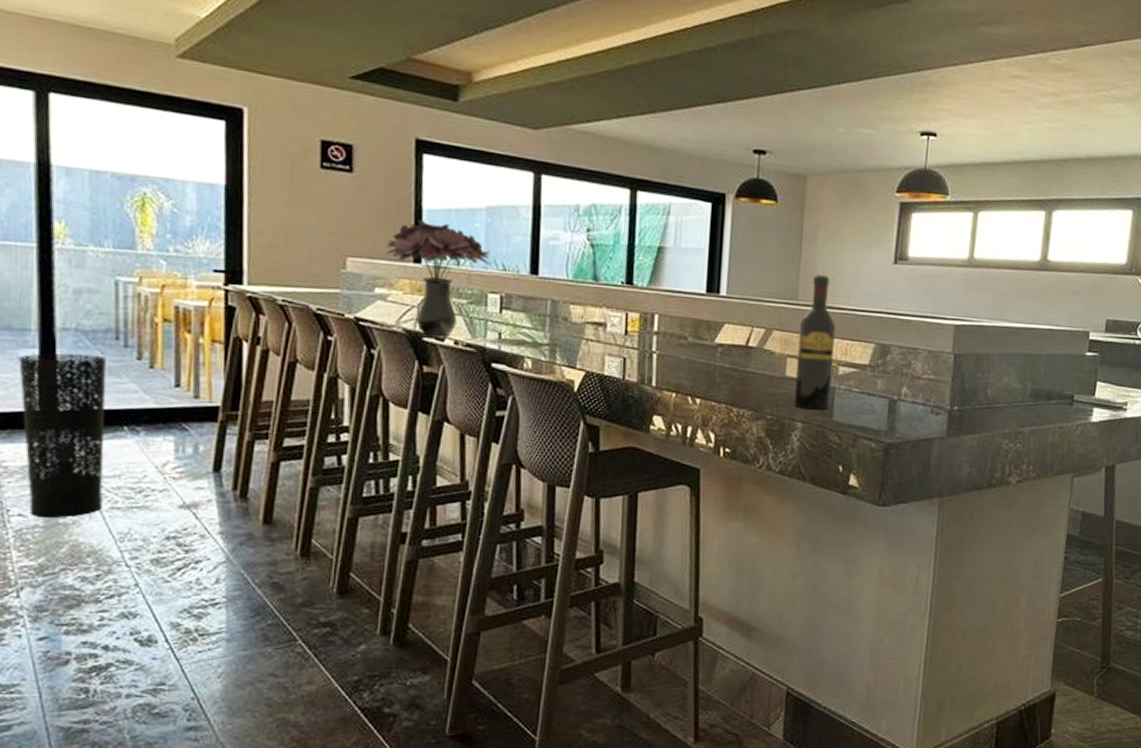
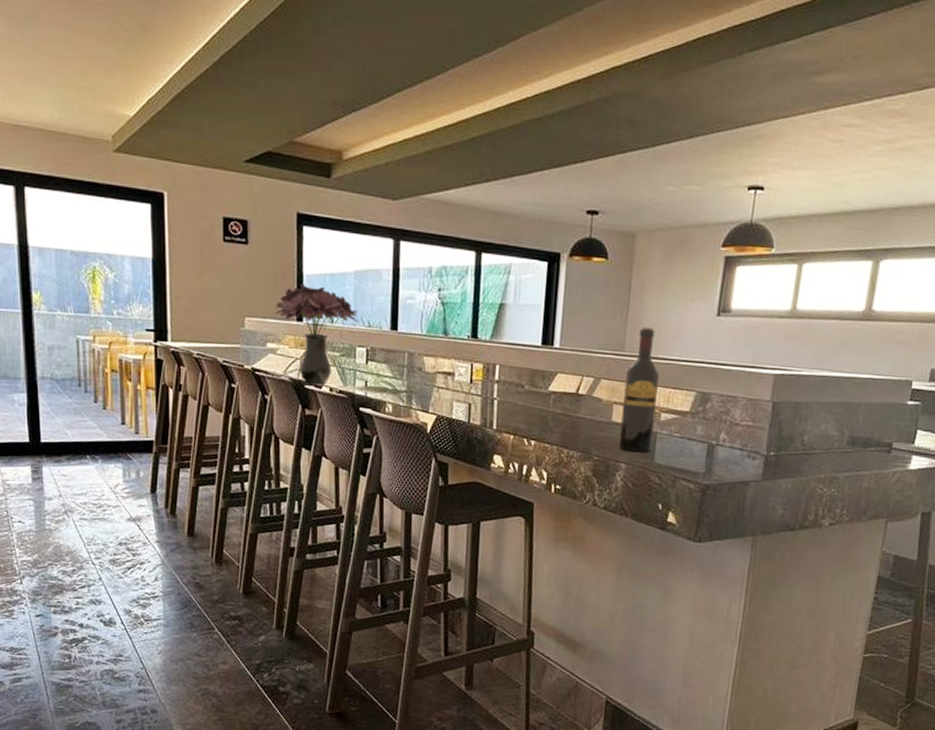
umbrella stand: present [19,353,106,518] -> none [13,397,74,525]

